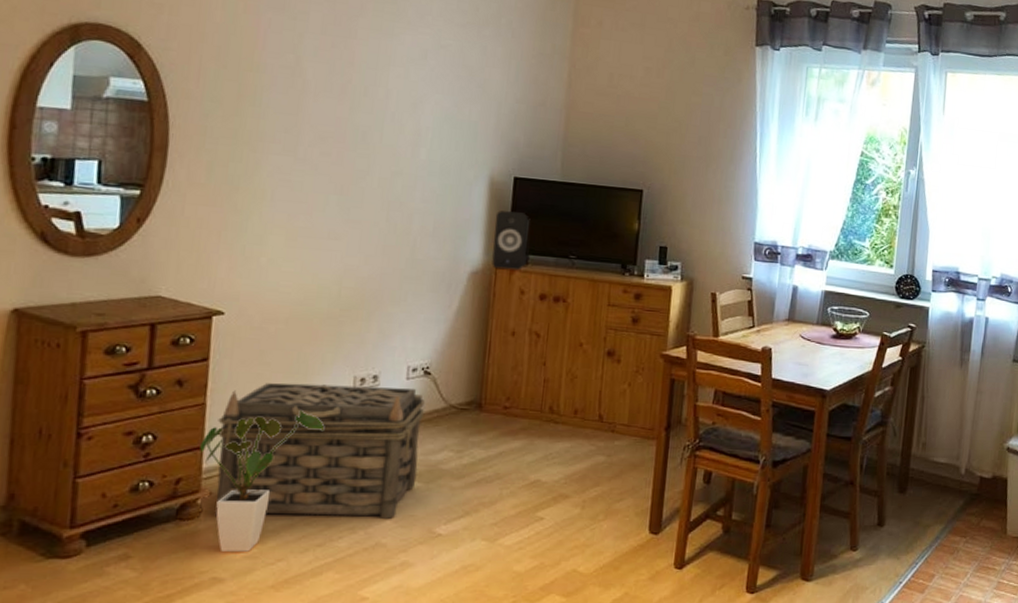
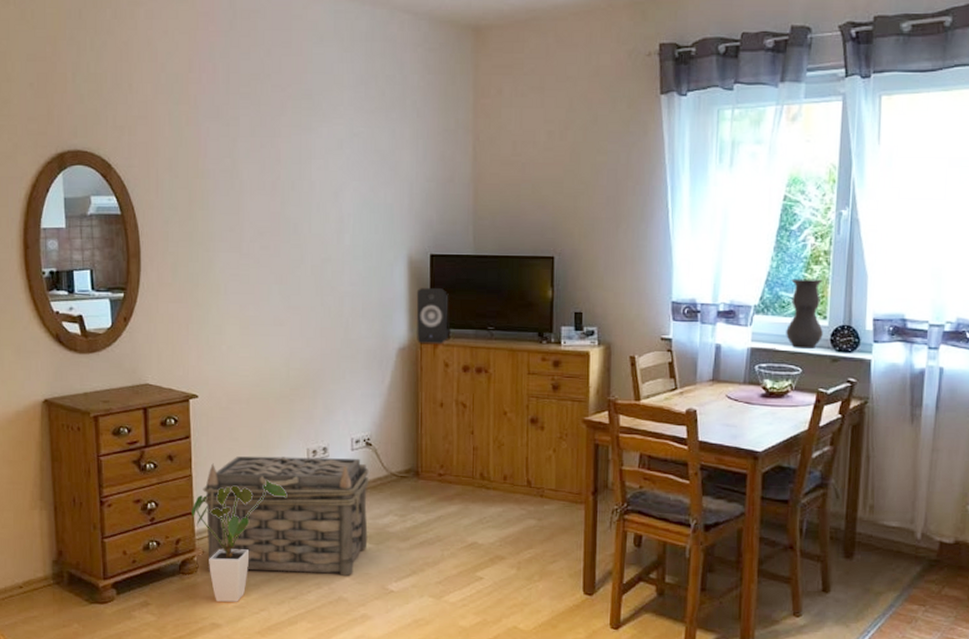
vase: none [857,228,891,296] -> present [786,278,823,350]

